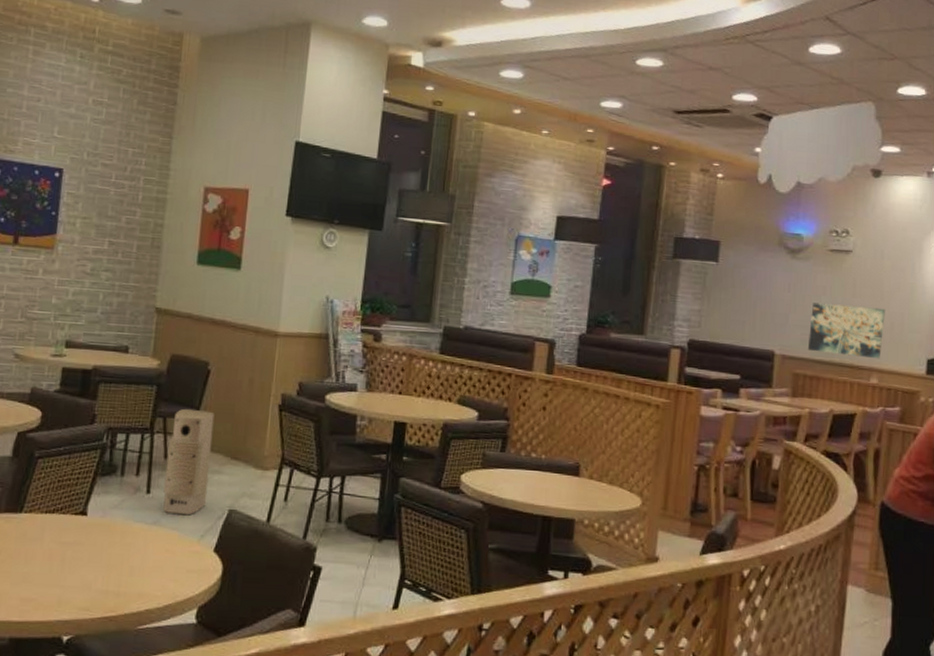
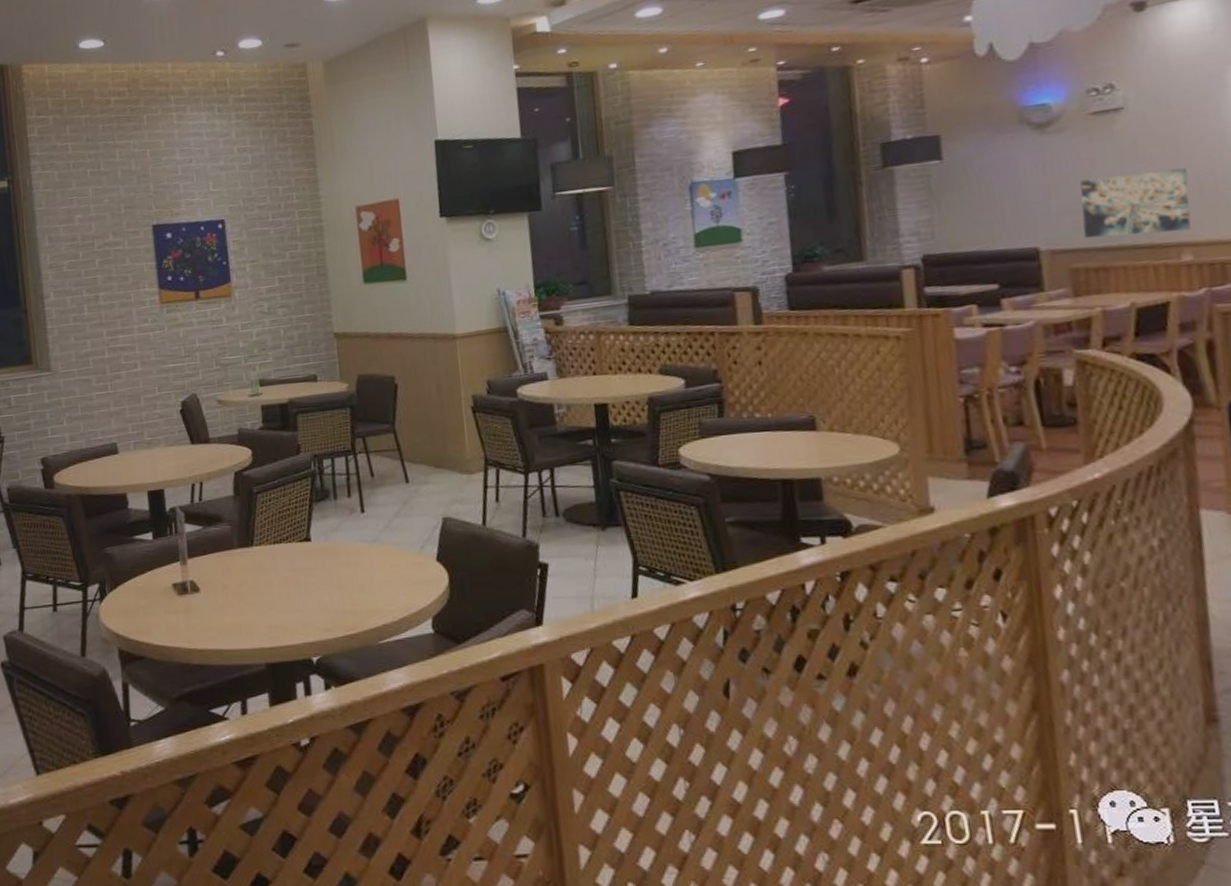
air purifier: present [163,408,215,516] -> none [372,424,420,529]

